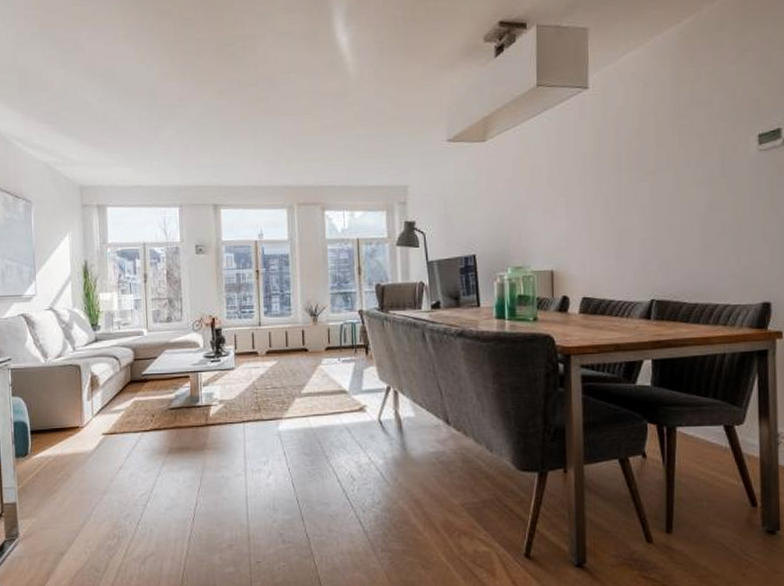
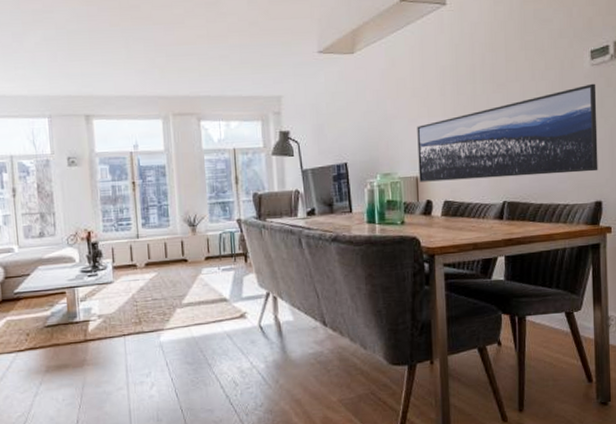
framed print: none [553,171,767,277] -> present [417,83,598,182]

